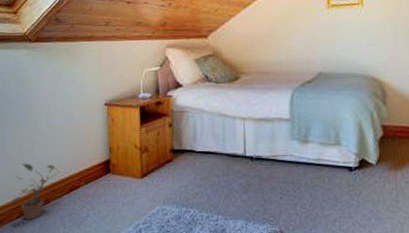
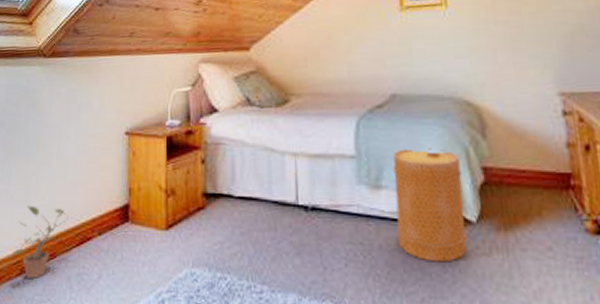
basket: none [318,112,369,193] -> present [393,148,467,263]

